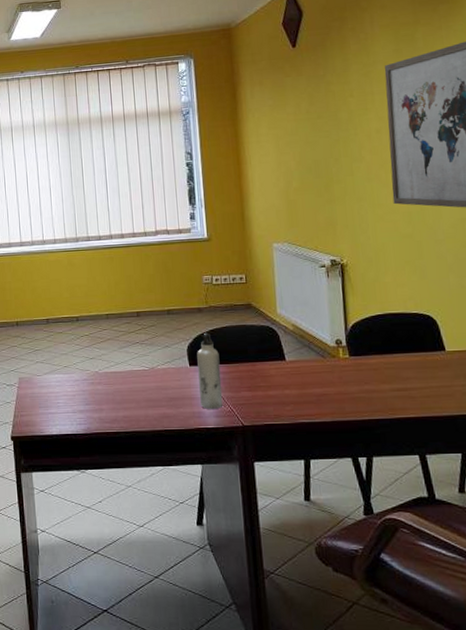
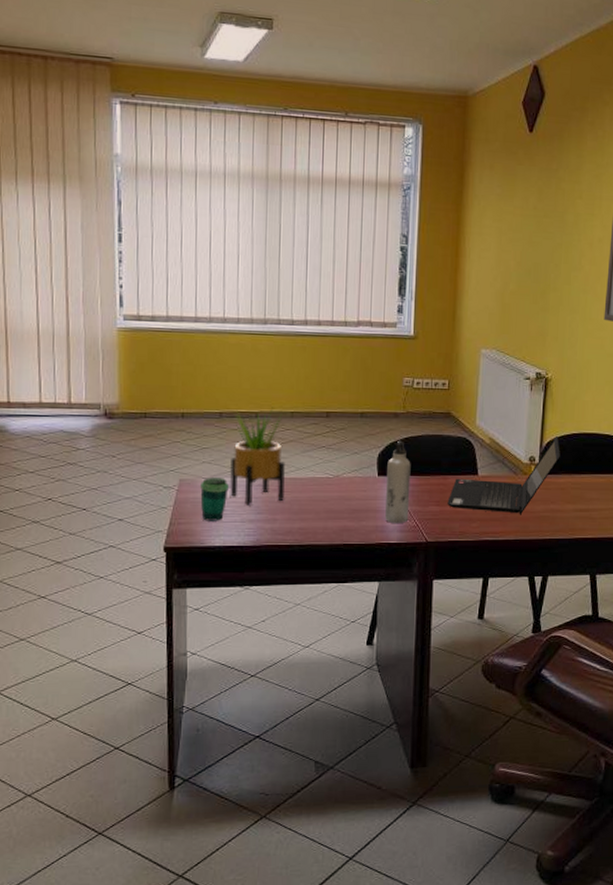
cup: none [36,375,60,413] -> present [200,478,229,521]
potted plant: none [58,311,107,398] -> present [229,407,285,505]
laptop computer: none [258,317,368,397] -> present [447,435,560,515]

